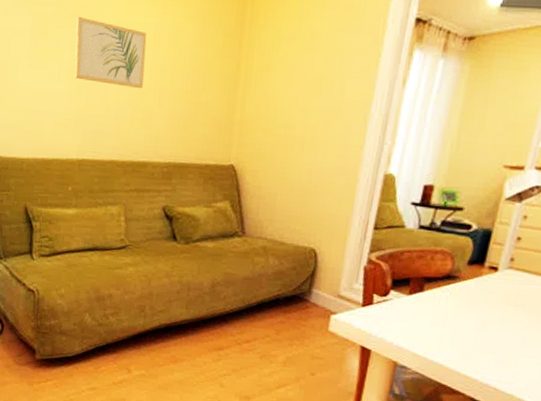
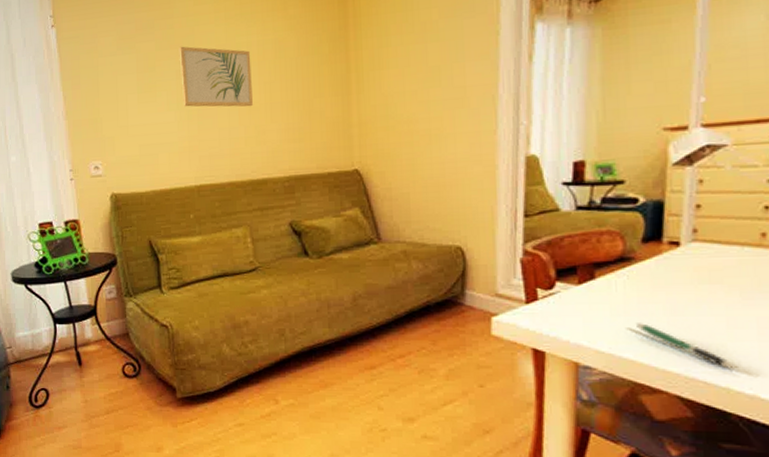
pen: none [450,333,523,380] -> present [636,323,738,370]

